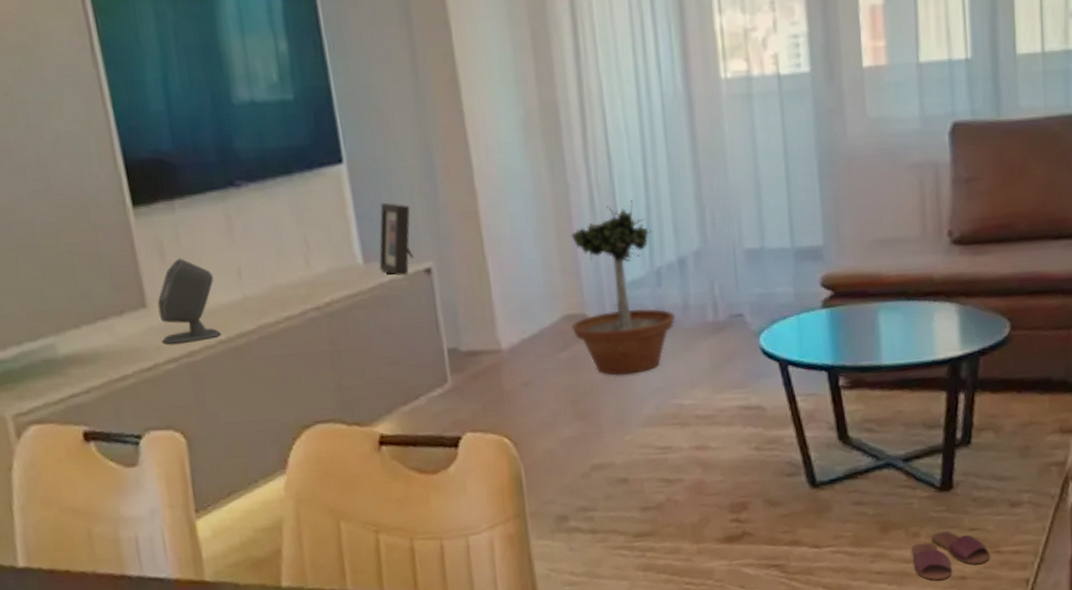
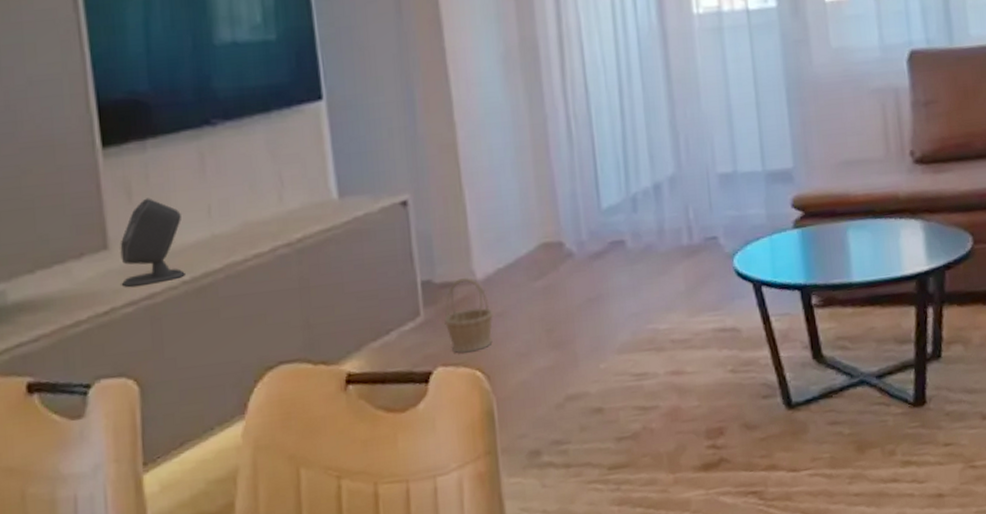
picture frame: present [379,202,415,276] -> none [354,137,391,210]
basket: none [471,346,519,421] -> present [444,277,493,354]
potted tree: present [571,200,675,376] -> none [547,129,651,303]
slippers: present [912,531,990,581] -> none [888,447,966,500]

